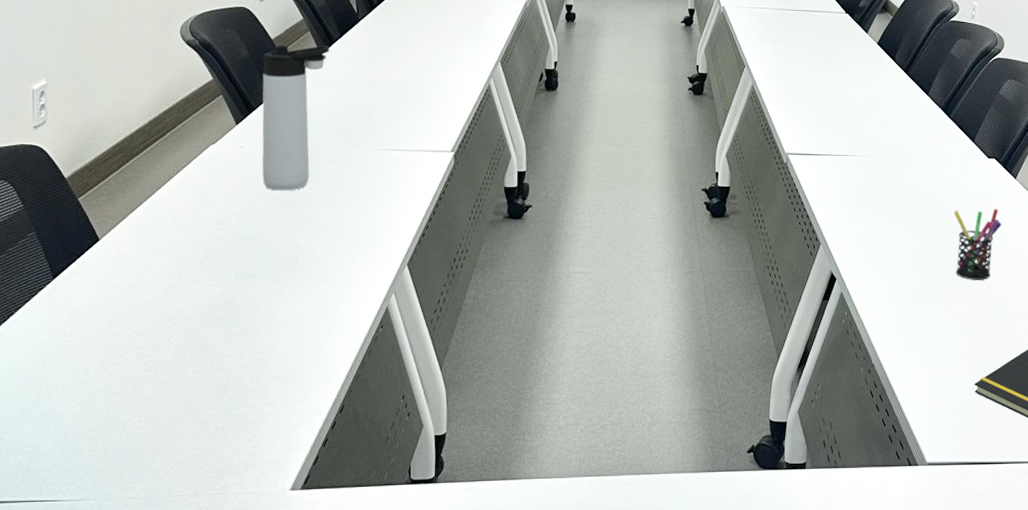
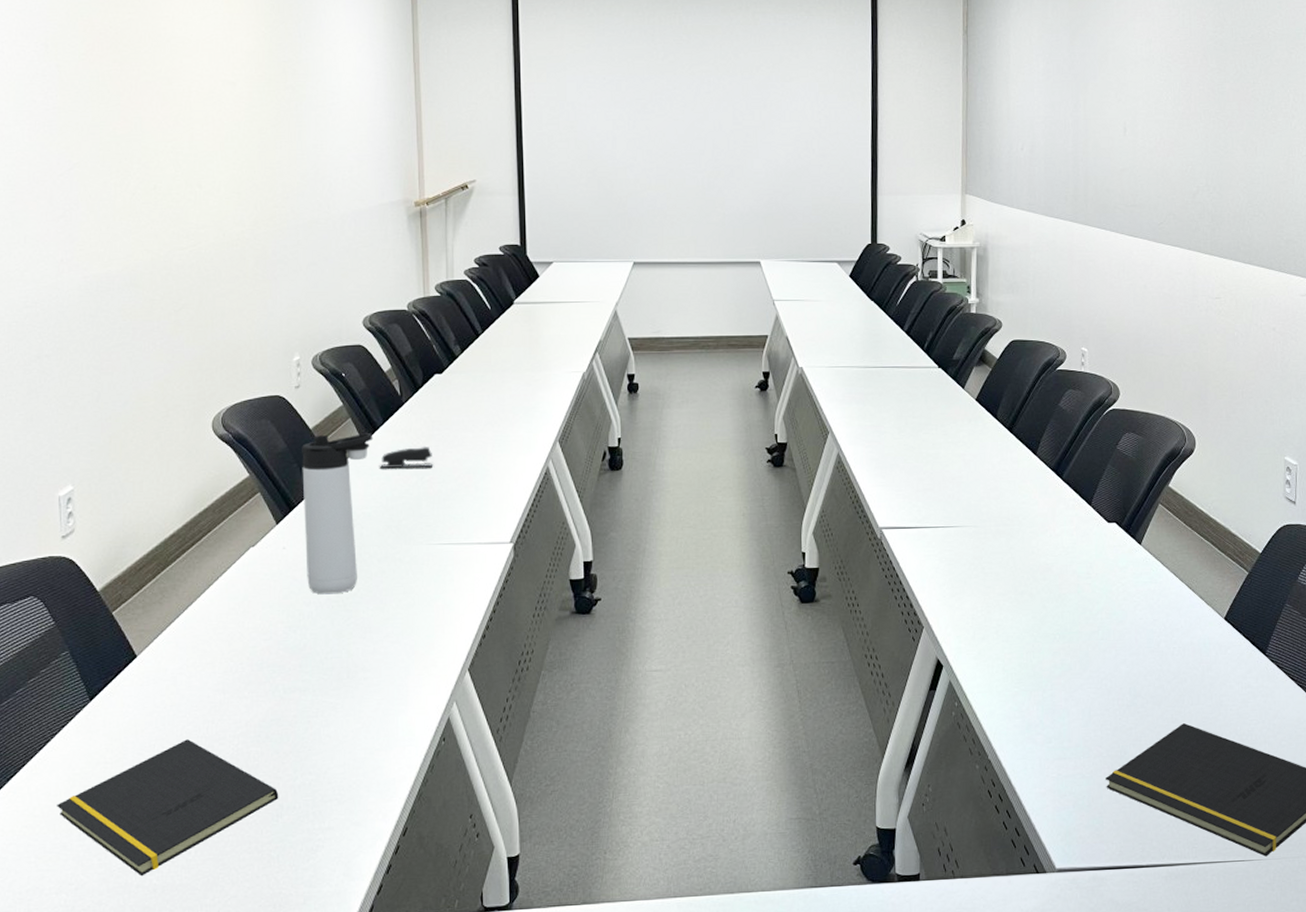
notepad: none [17,318,227,441] -> present [57,739,279,877]
stapler: none [334,60,385,80] -> present [379,446,434,468]
pen holder: present [953,208,1002,280] -> none [1072,578,1128,661]

